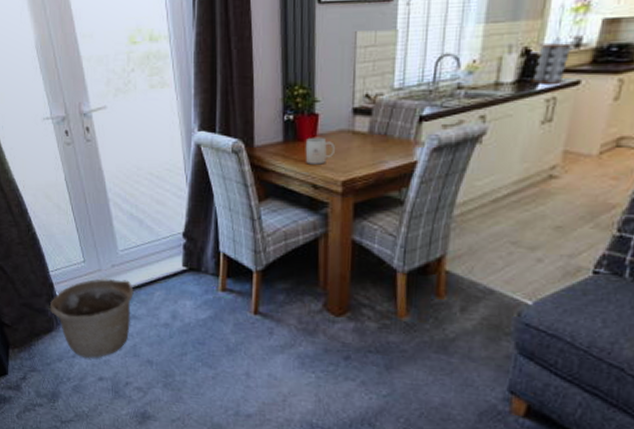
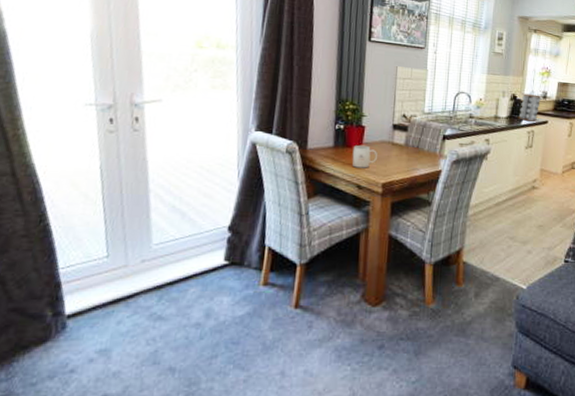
basket: present [50,279,134,359] -> none [50,276,164,373]

